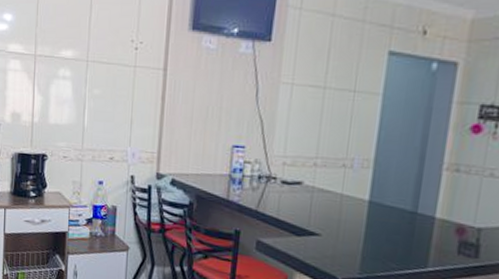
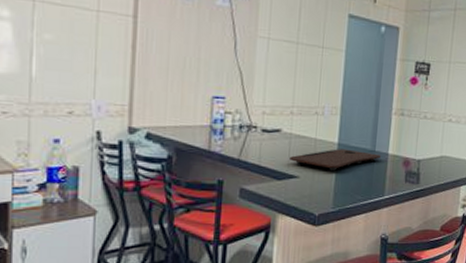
cutting board: none [311,207,424,232] -> present [289,149,380,171]

